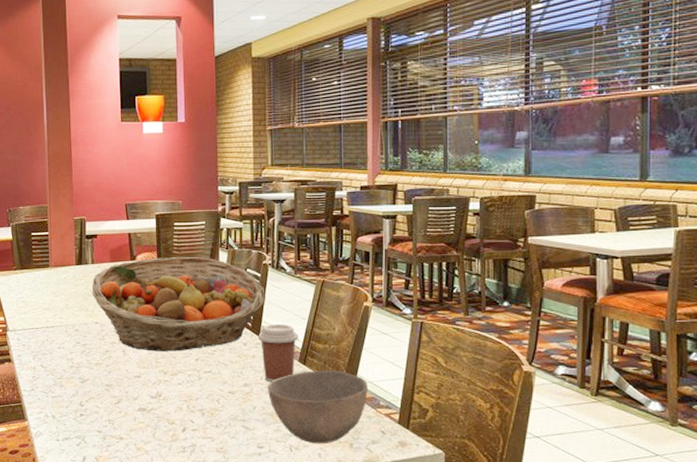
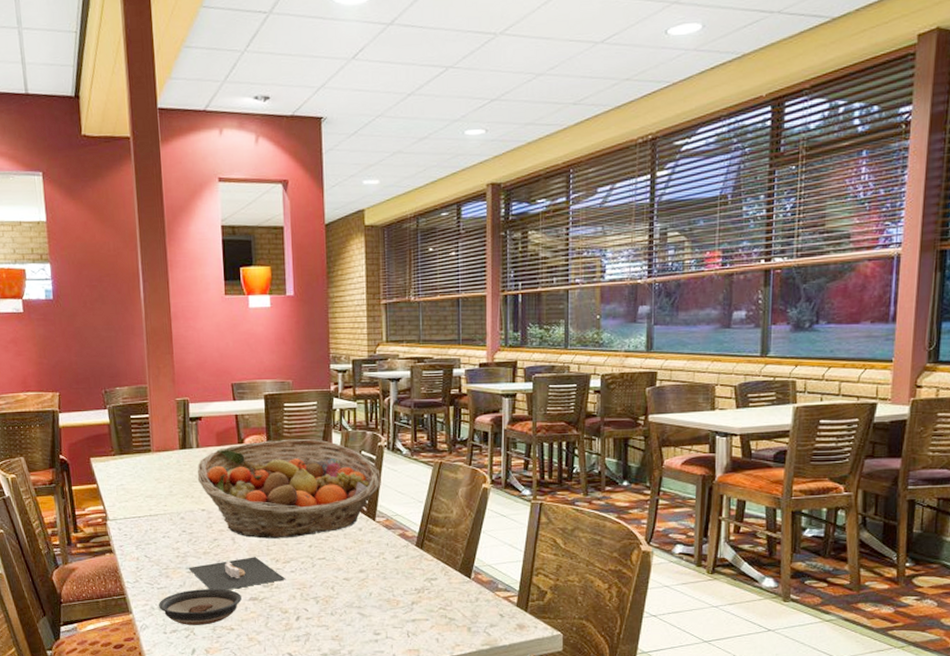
saucer: none [53,399,131,434] -> present [159,589,242,625]
architectural model: none [81,369,174,400] -> present [188,557,286,590]
coffee cup: present [258,324,298,382] -> none [374,507,415,567]
bowl: present [268,370,368,444] -> none [384,554,486,629]

